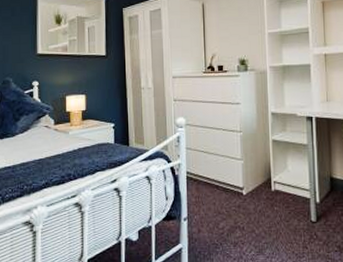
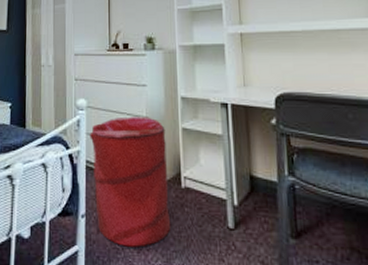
laundry hamper: none [189,131,263,242] -> present [90,117,171,247]

